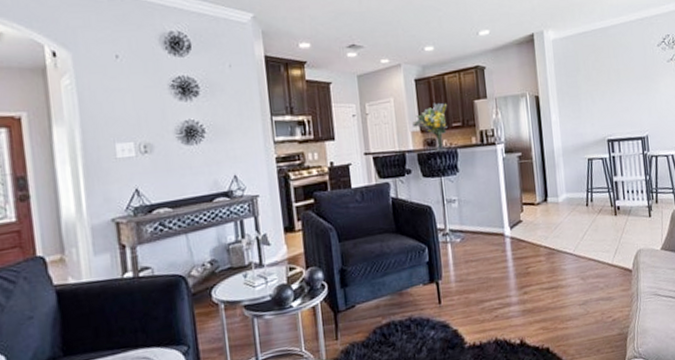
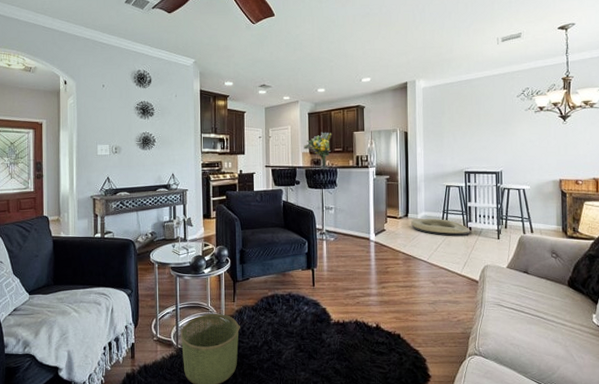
dog bed: none [550,199,619,220] -> present [410,218,470,236]

